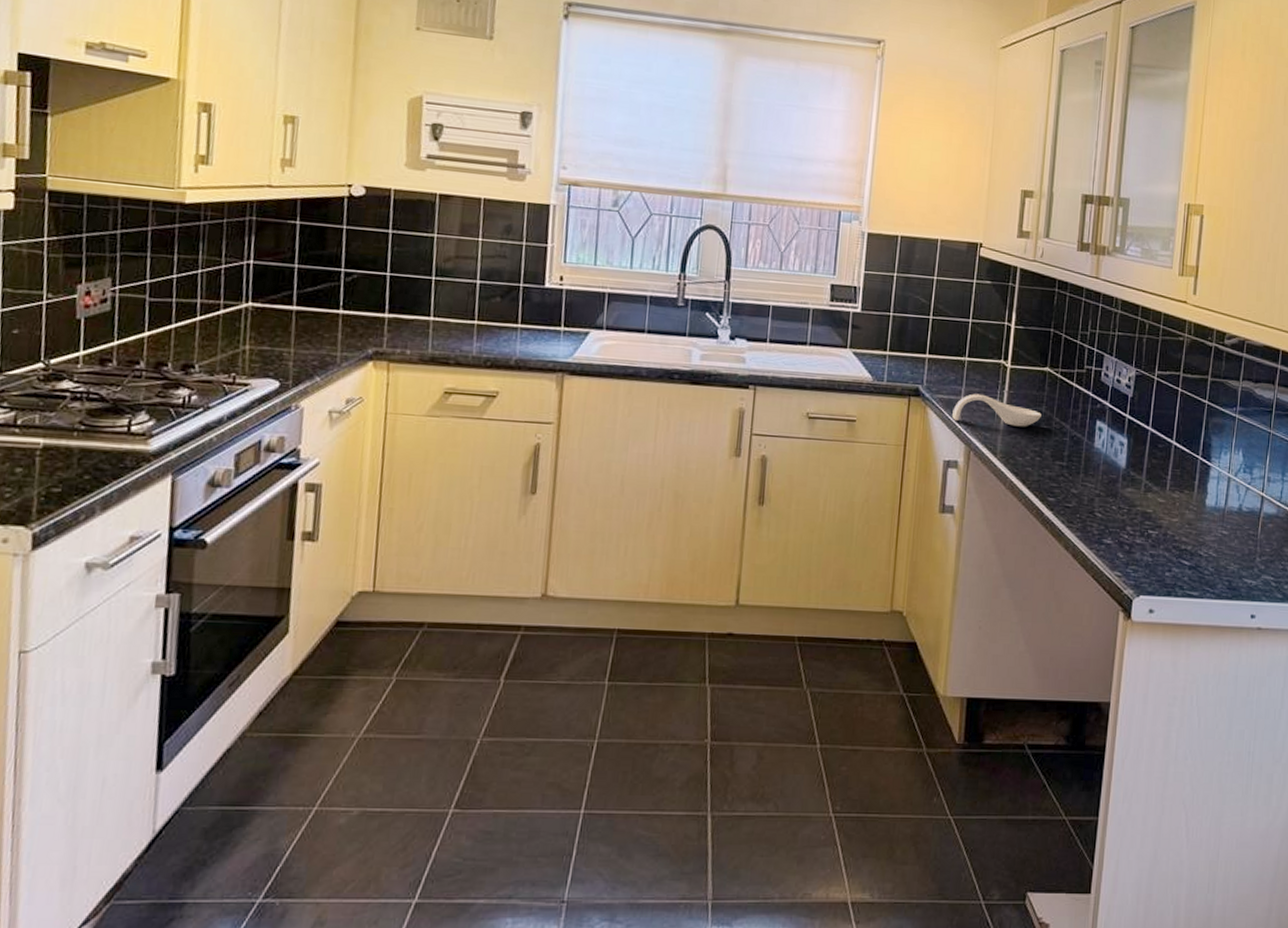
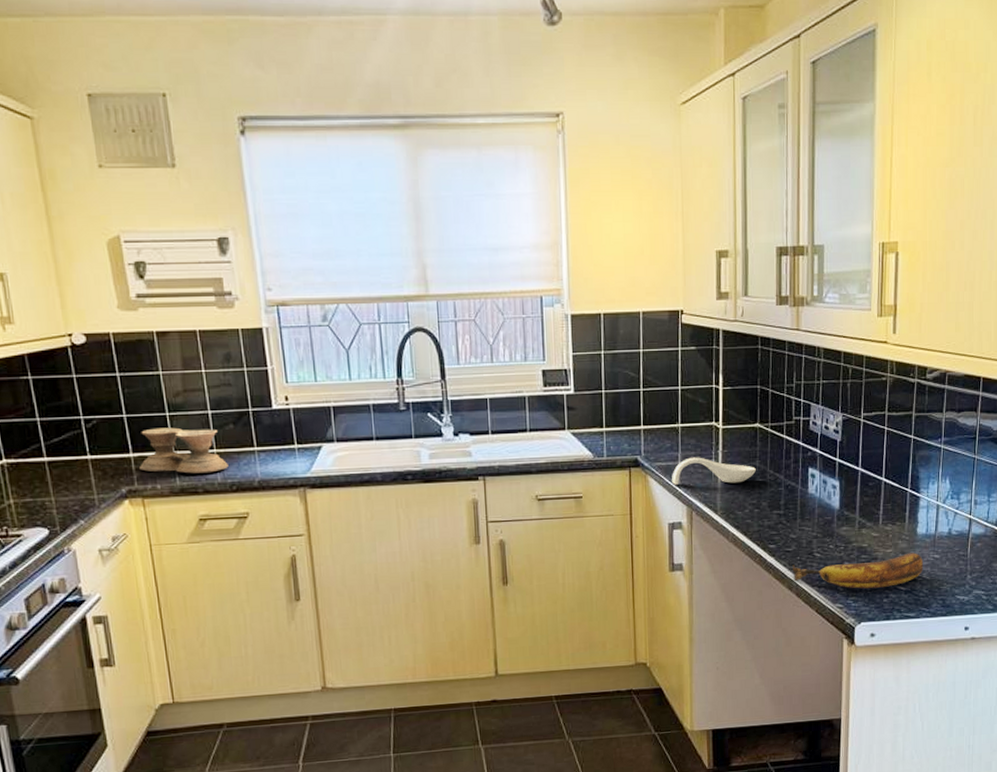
bowl: none [391,290,487,345] -> present [138,427,228,474]
banana: none [1071,522,1211,560] -> present [792,553,924,589]

